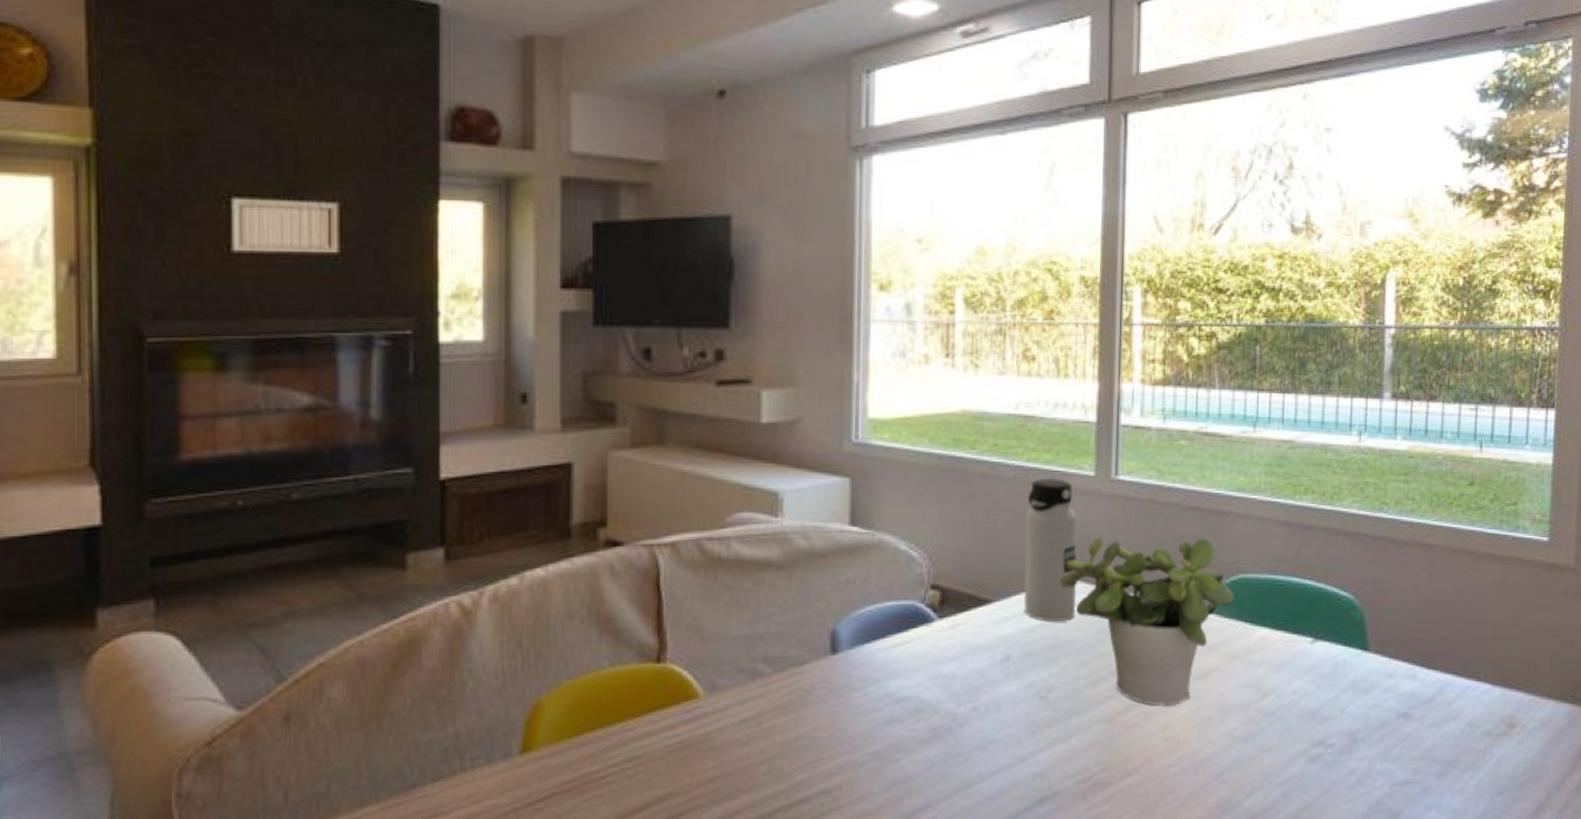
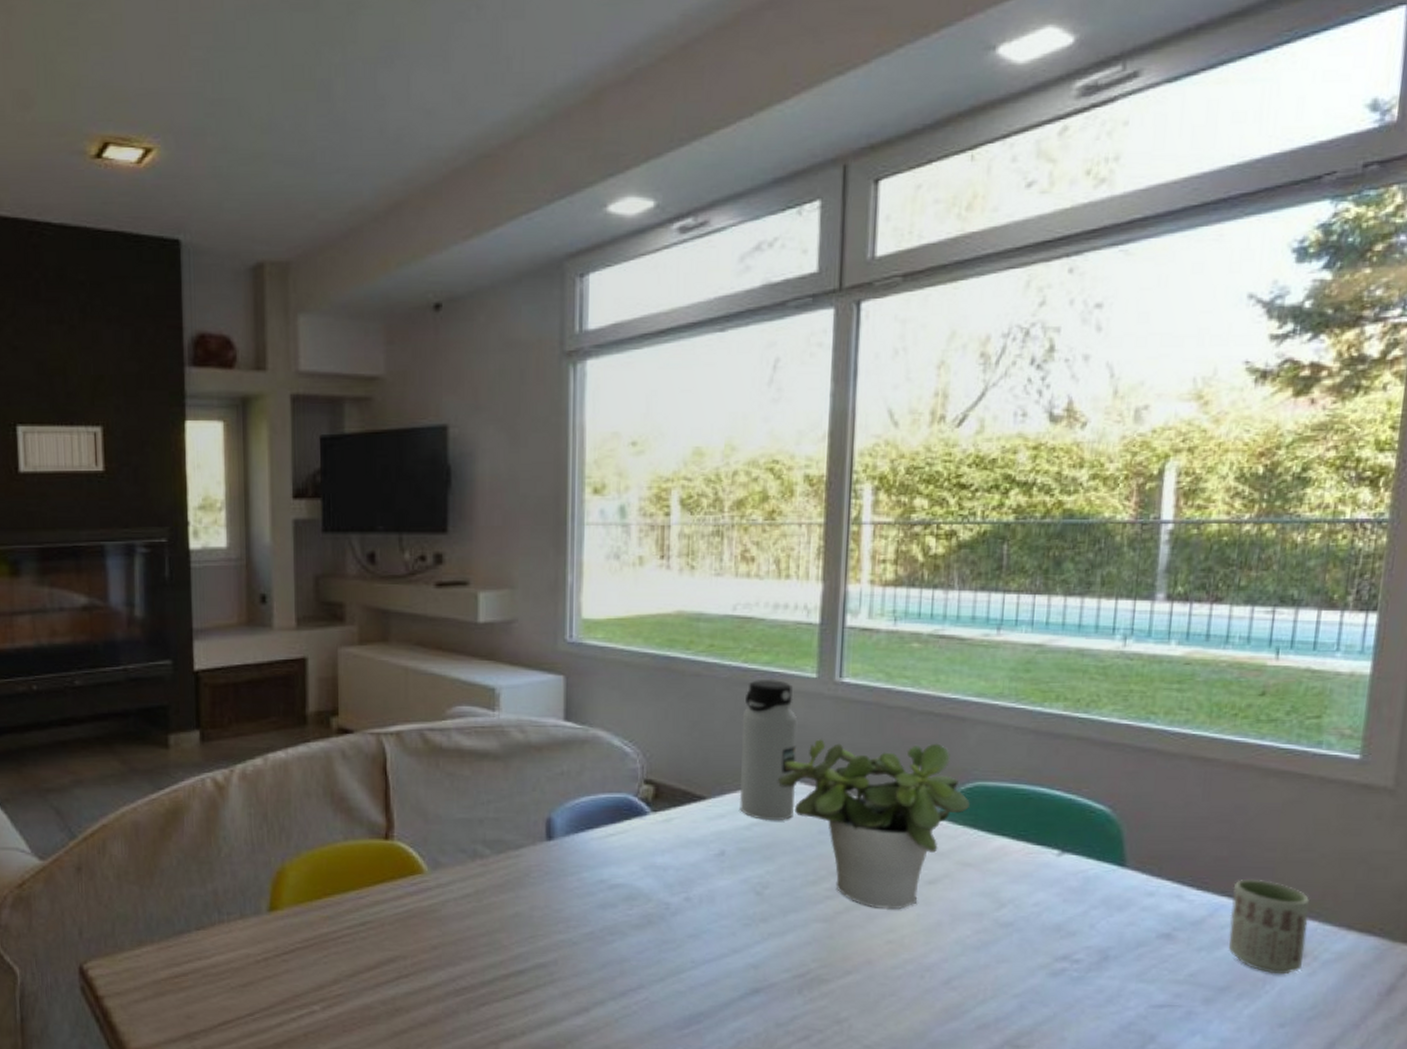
cup: none [1454,656,1517,745] -> present [1228,879,1310,975]

